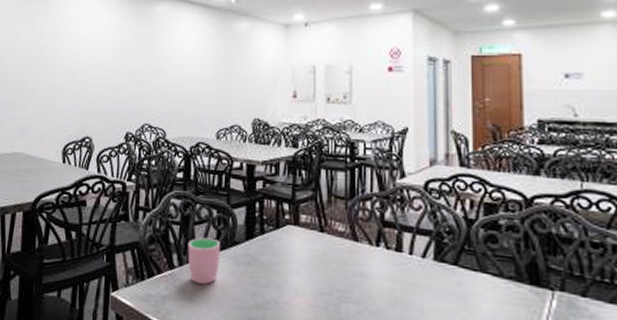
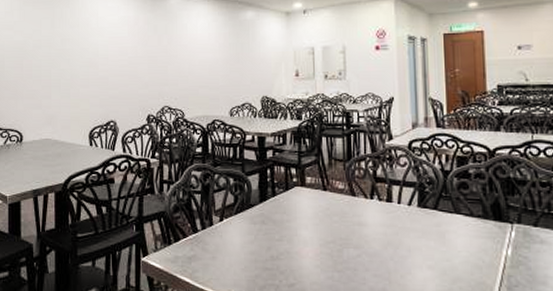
cup: present [187,237,220,284] -> none [209,203,238,243]

